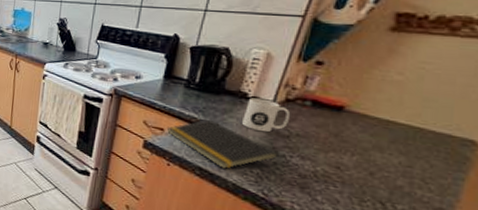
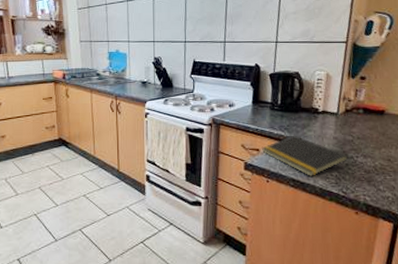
mug: present [242,98,291,133] -> none [318,112,351,140]

